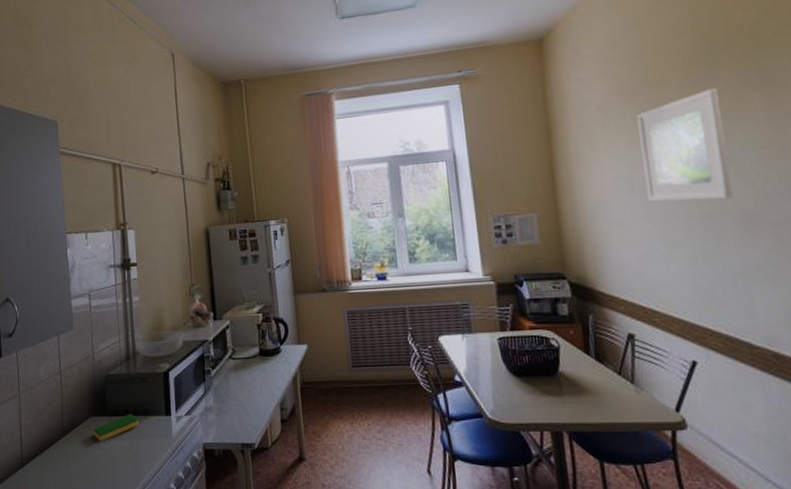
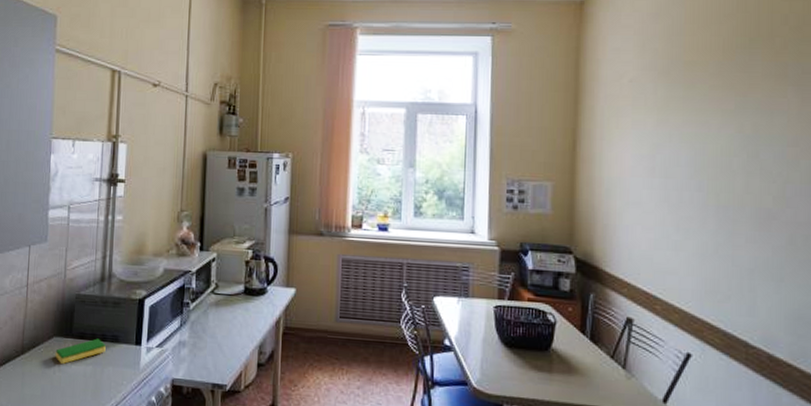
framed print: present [637,88,734,202] -> none [666,78,754,193]

